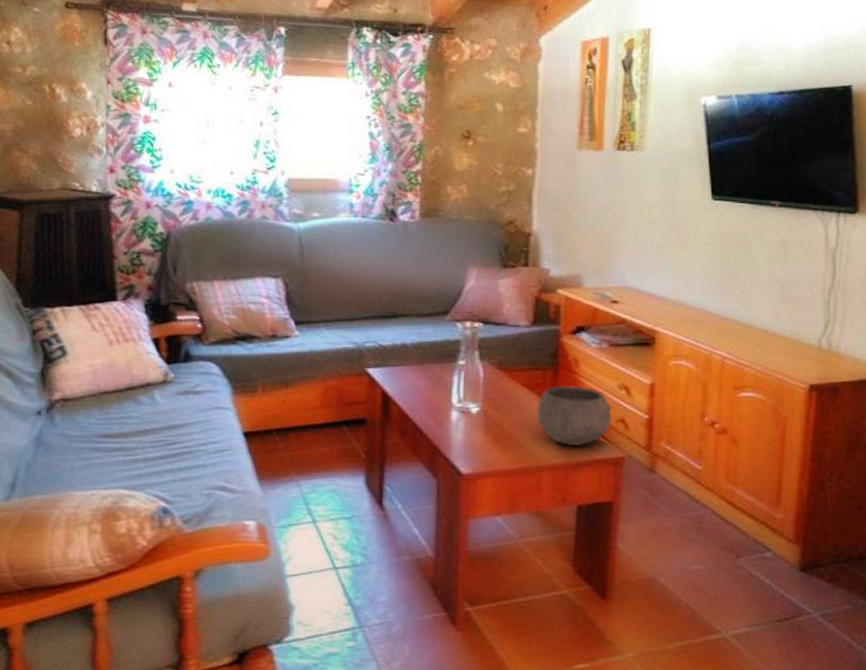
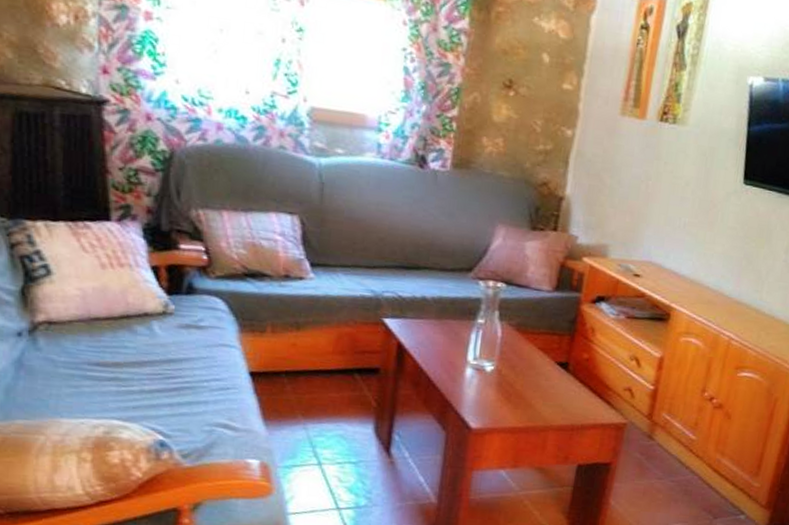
bowl: present [537,385,612,447] -> none [548,351,621,410]

